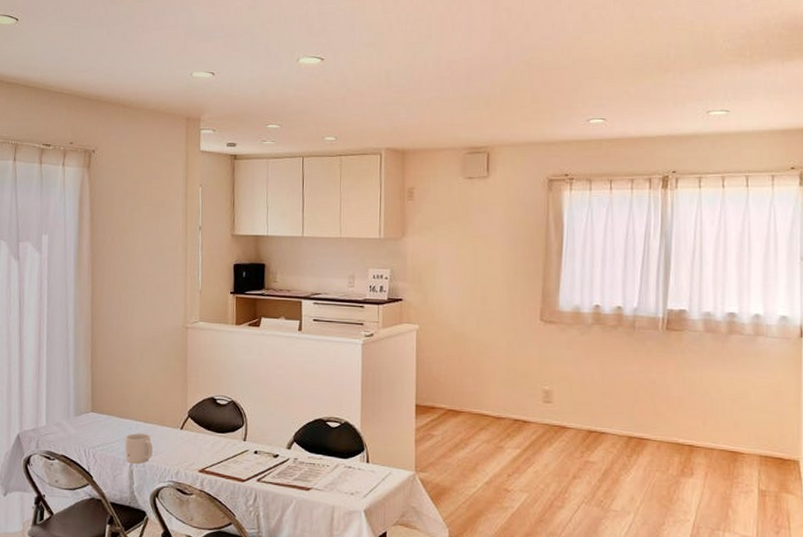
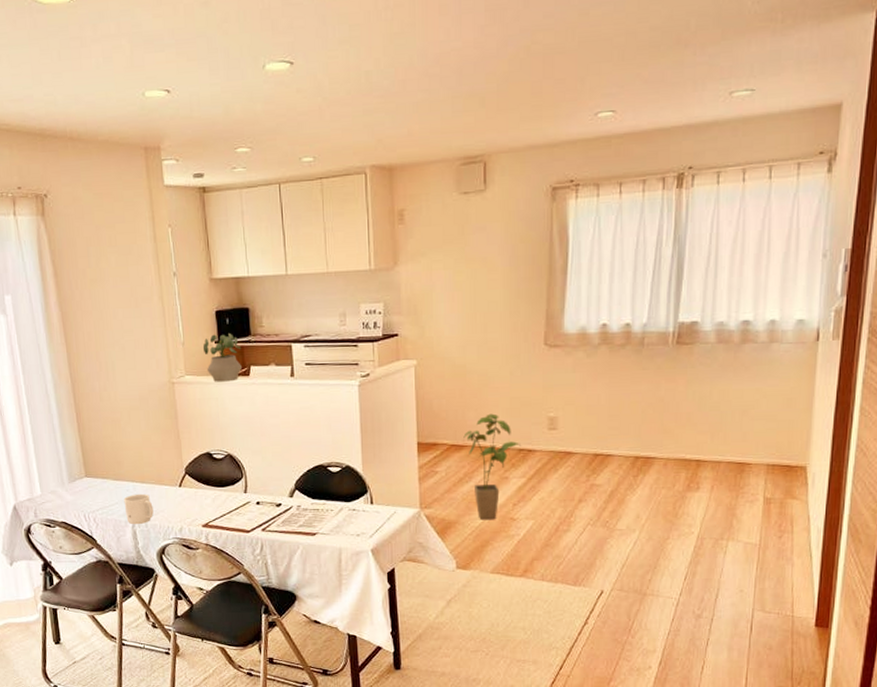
potted plant: none [218,285,255,331] -> present [202,332,242,382]
house plant: none [460,382,516,489] -> present [463,413,521,520]

